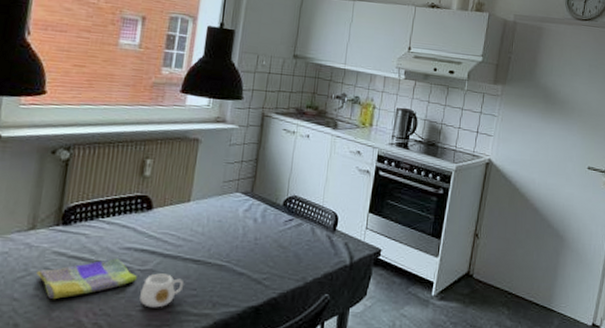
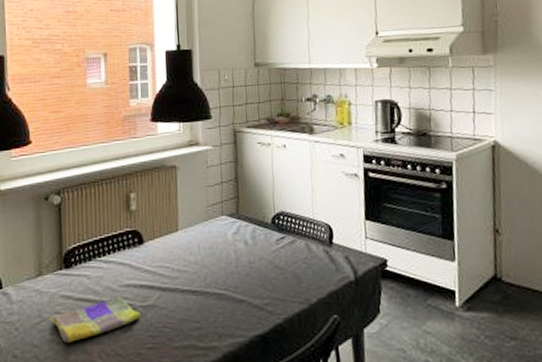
mug: present [139,273,184,308] -> none [146,308,187,345]

